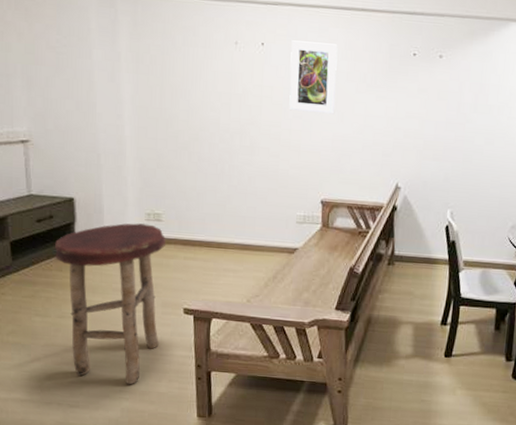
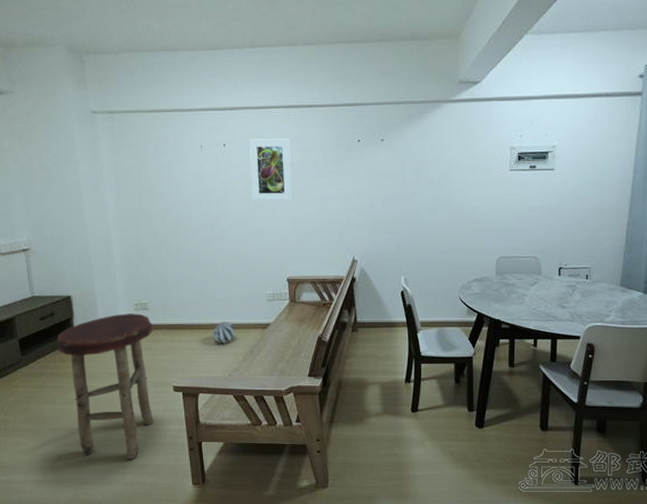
decorative ball: none [232,241,258,267] -> present [213,321,235,344]

